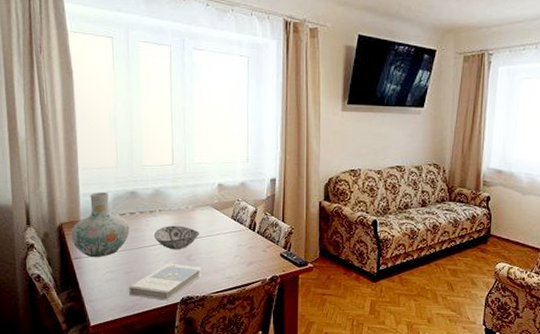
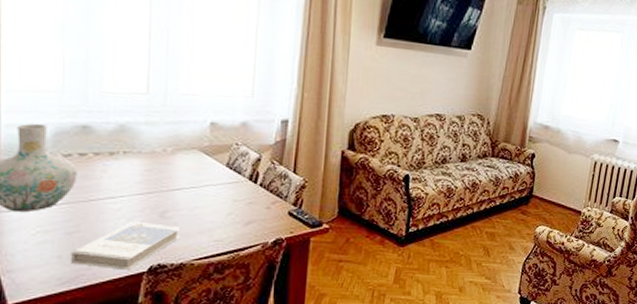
decorative bowl: present [153,225,200,250] -> none [113,172,181,205]

